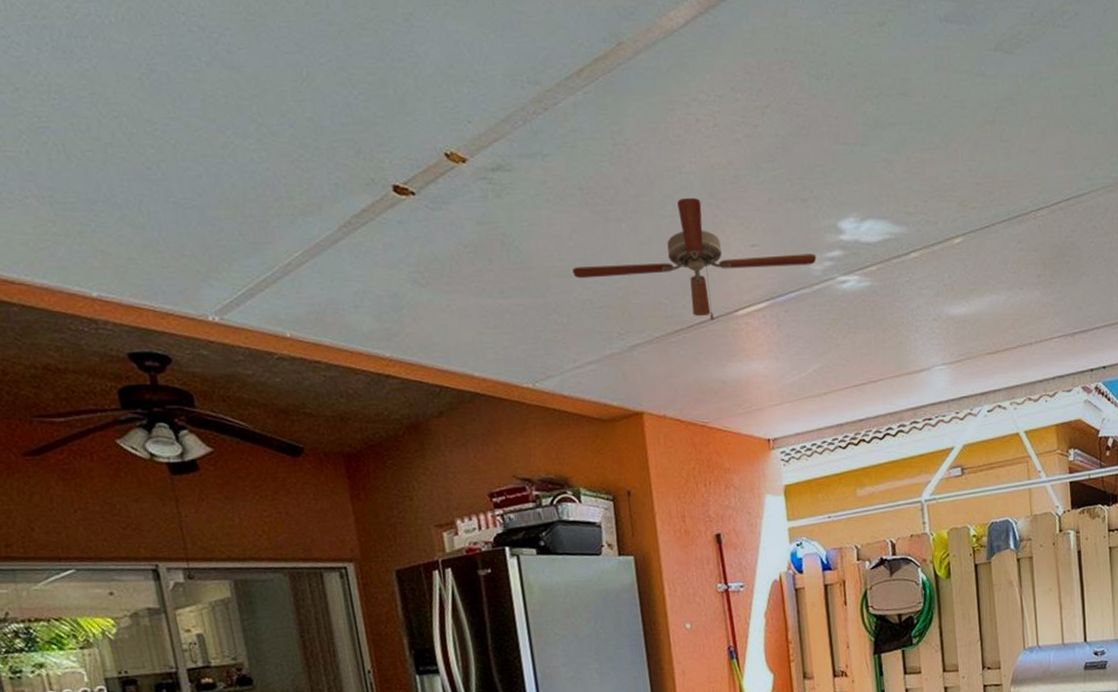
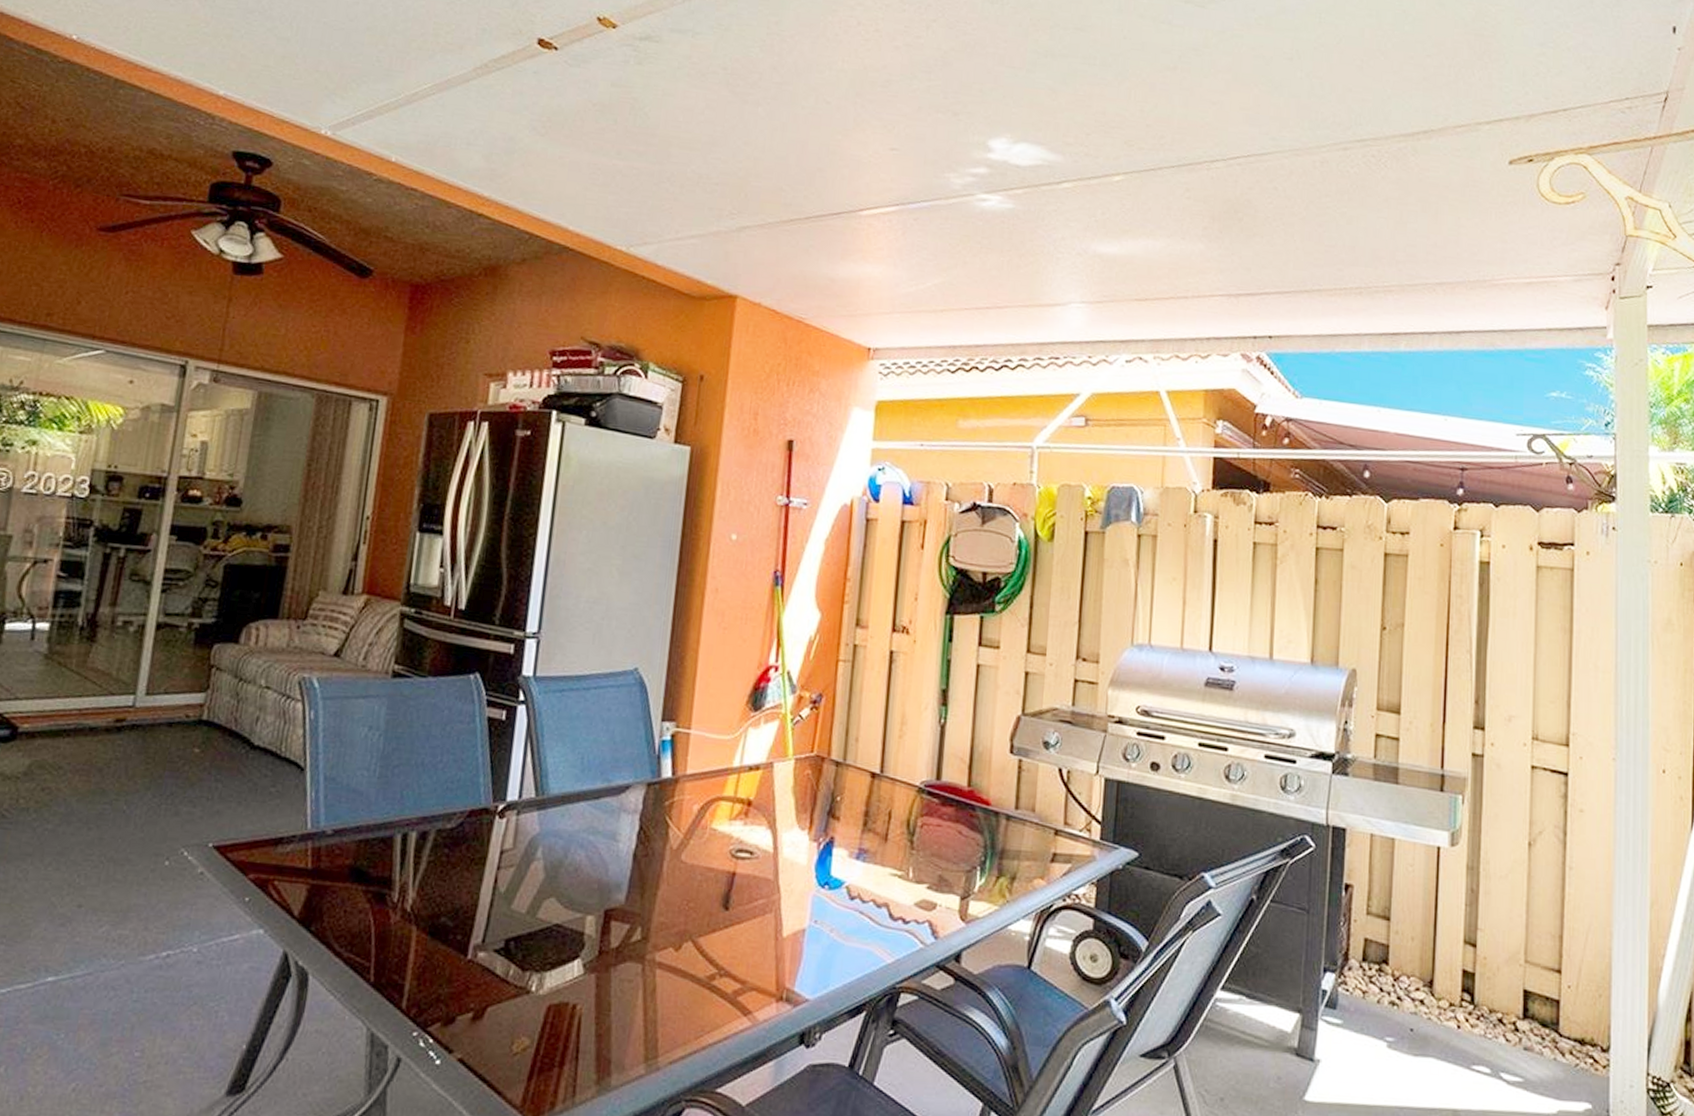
ceiling fan: present [572,197,817,320] -> none [697,92,959,216]

